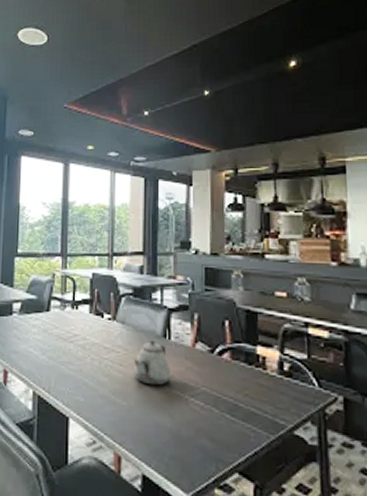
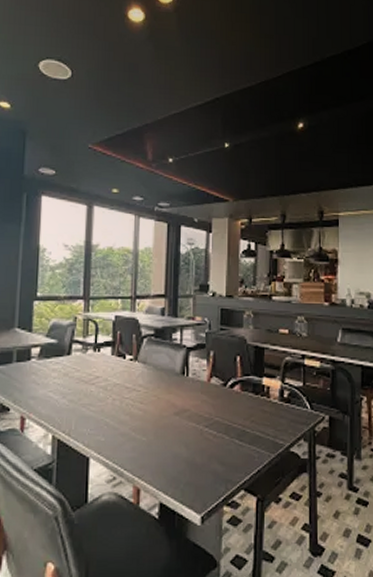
teapot: present [134,340,170,386] -> none [154,378,187,420]

